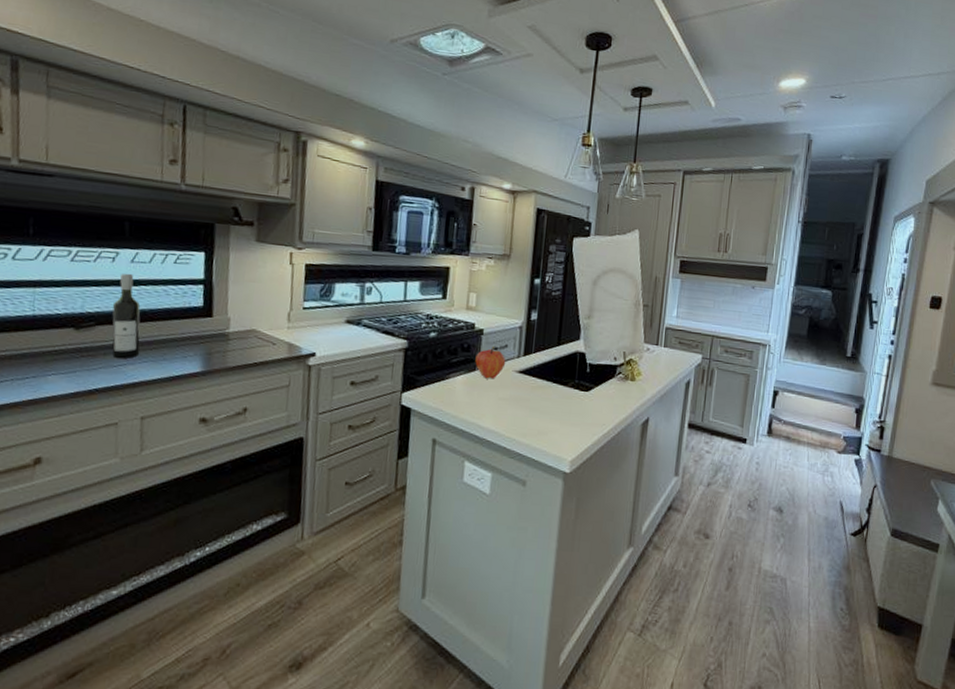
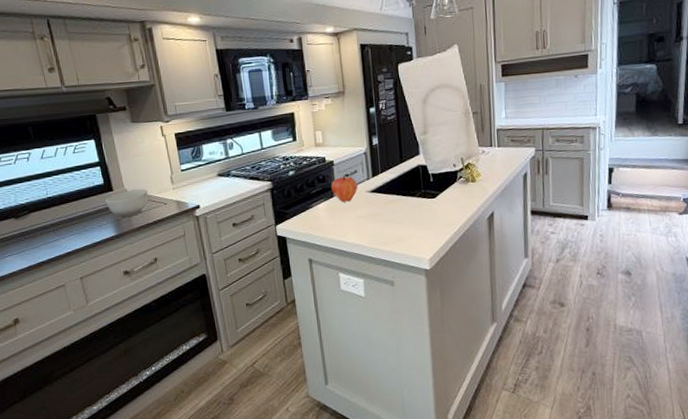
bottle: present [112,273,141,359] -> none [37,167,67,236]
bowl: none [199,319,256,352] -> present [105,189,149,218]

